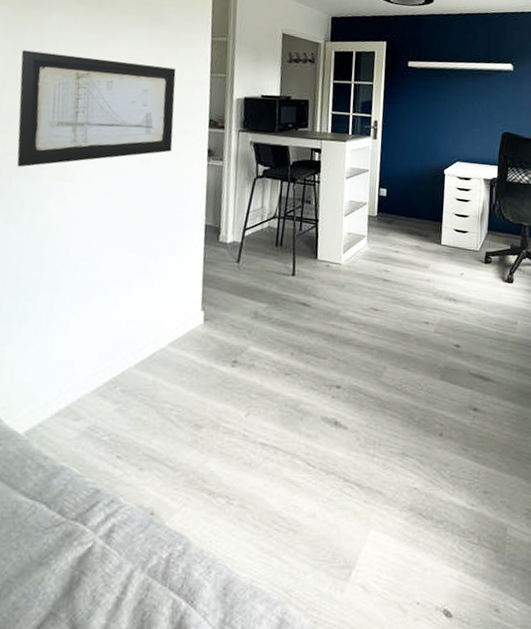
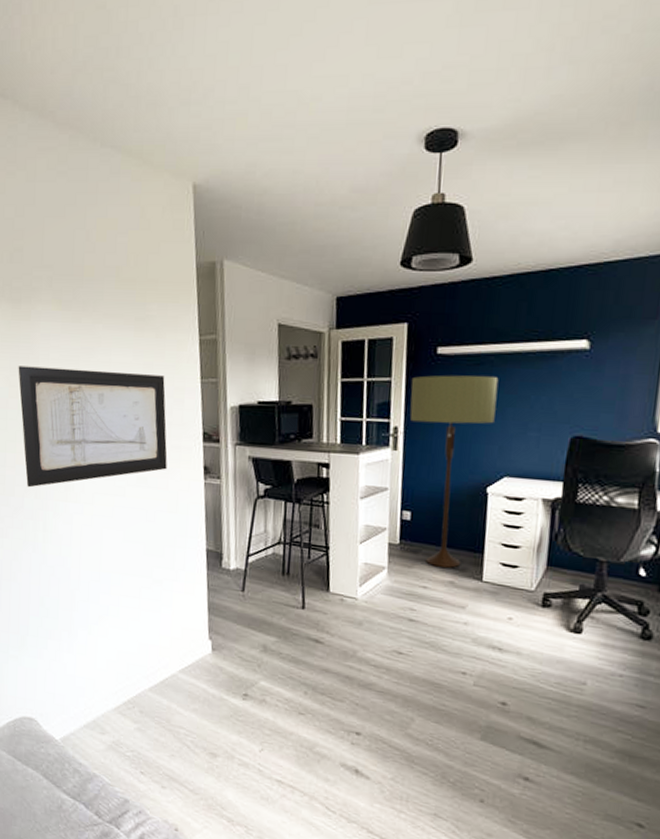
floor lamp: none [387,82,452,235] -> present [409,375,499,568]

